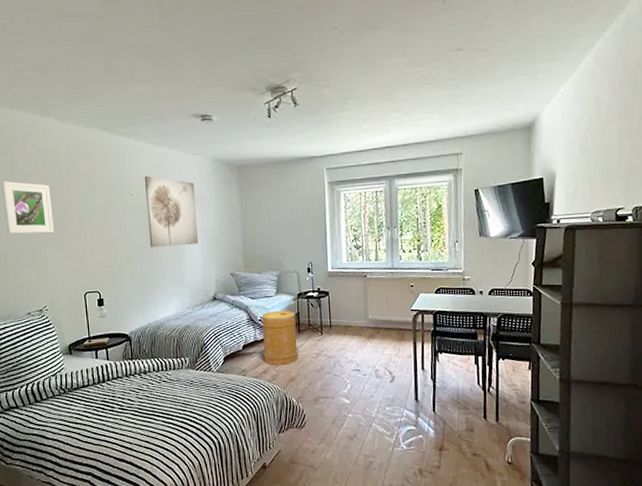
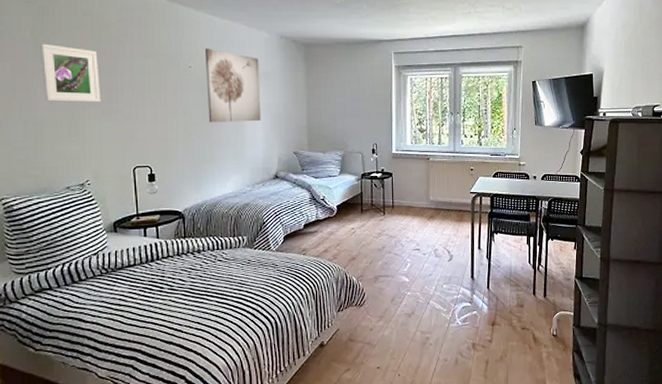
basket: present [261,311,298,365] -> none [324,191,360,244]

